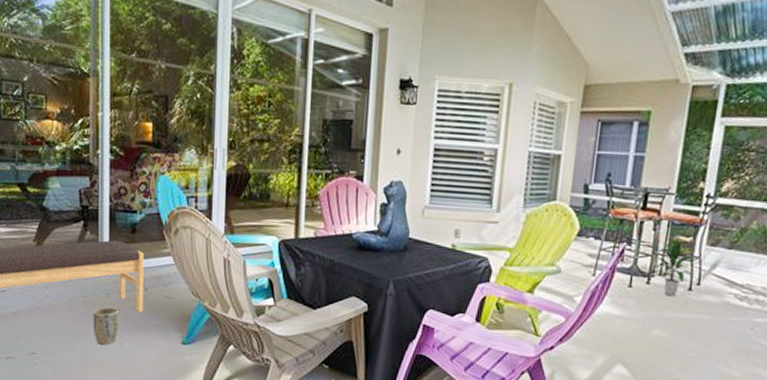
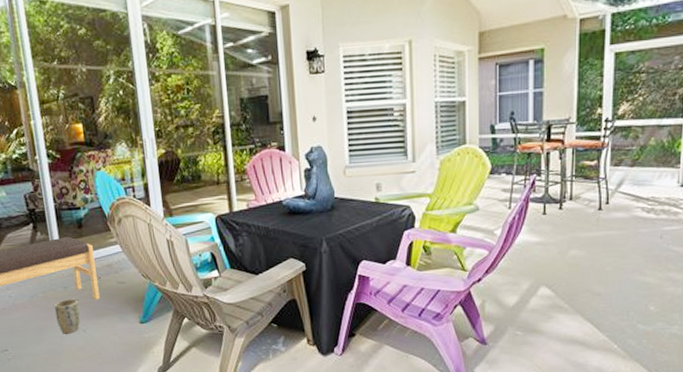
indoor plant: present [645,241,698,297] -> none [557,166,604,218]

